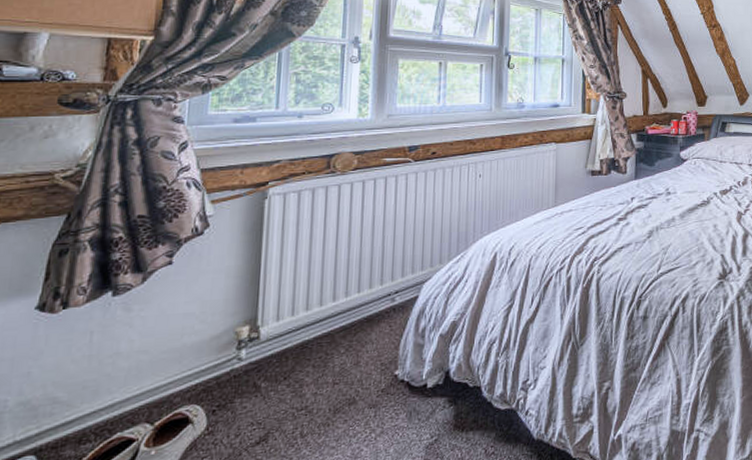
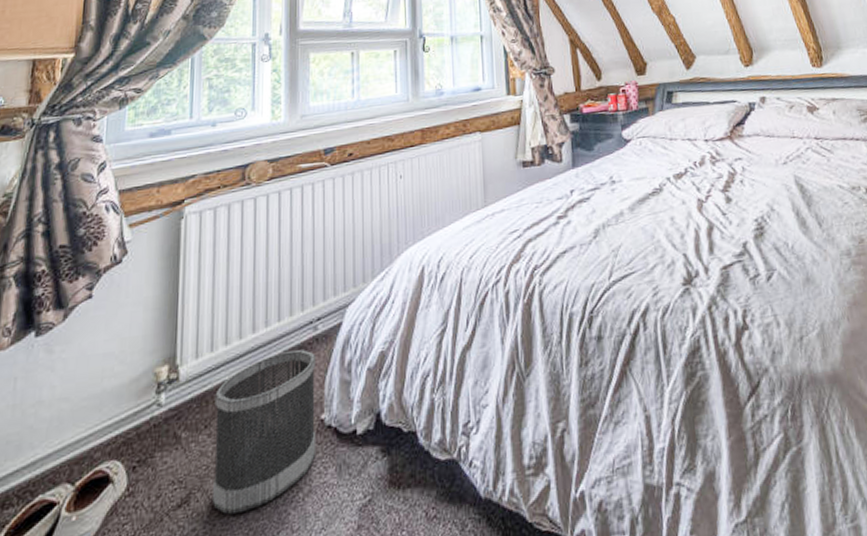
wastebasket: none [290,316,392,451] -> present [213,349,317,515]

